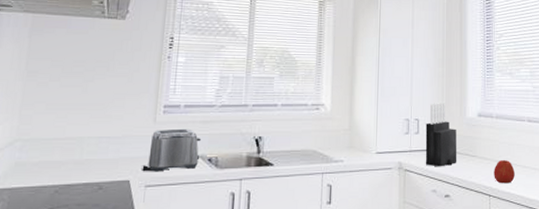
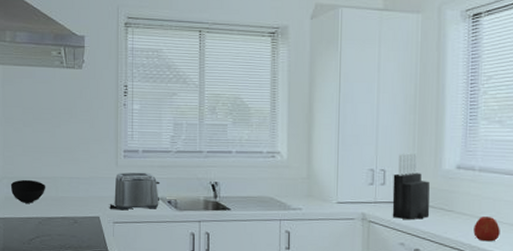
bowl: none [24,141,69,169] -> present [10,179,46,203]

